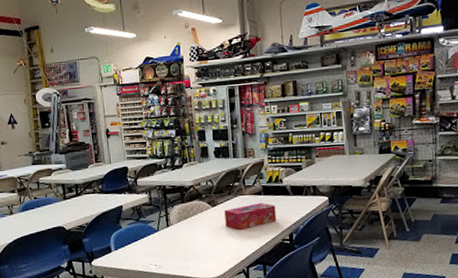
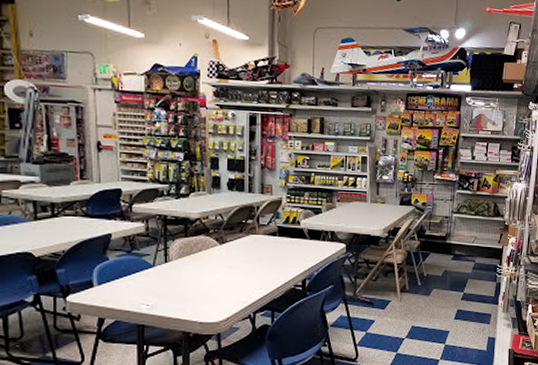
tissue box: present [224,202,277,230] -> none [233,243,290,272]

